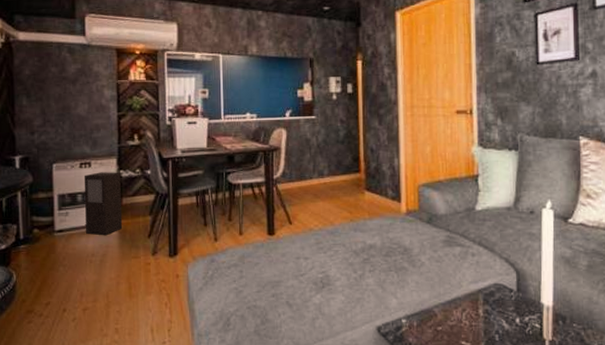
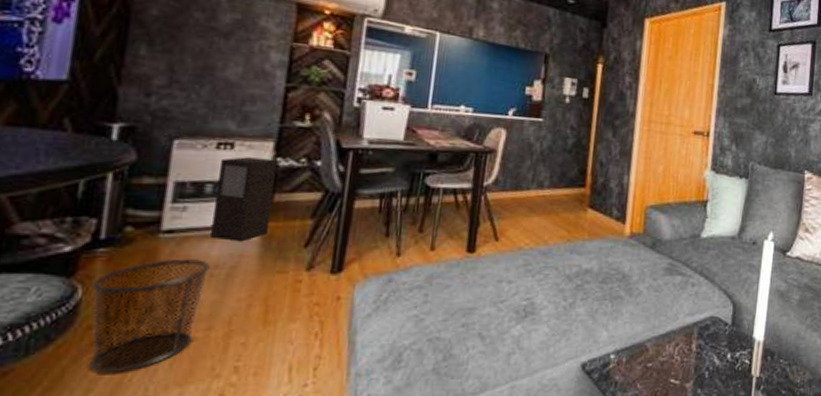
waste bin: none [20,250,89,333] -> present [89,259,210,374]

